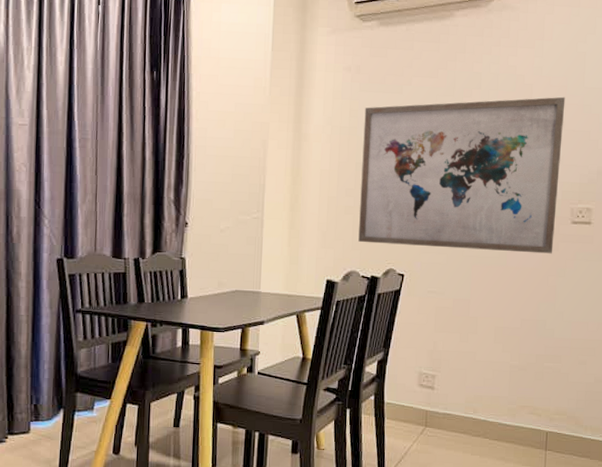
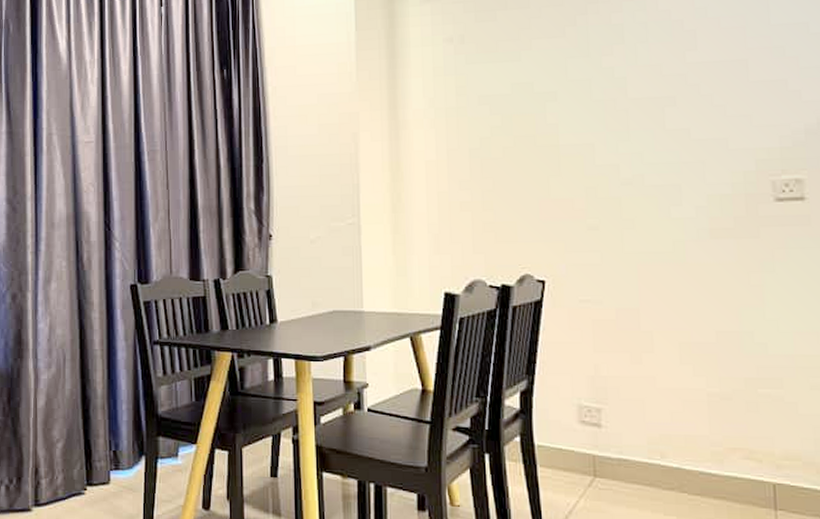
wall art: present [358,96,566,254] -> none [474,40,752,245]

